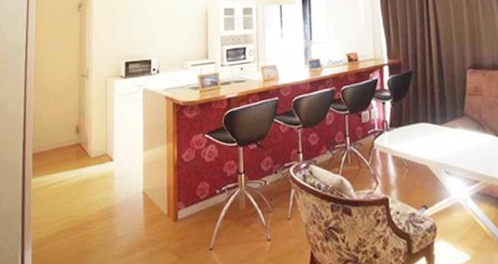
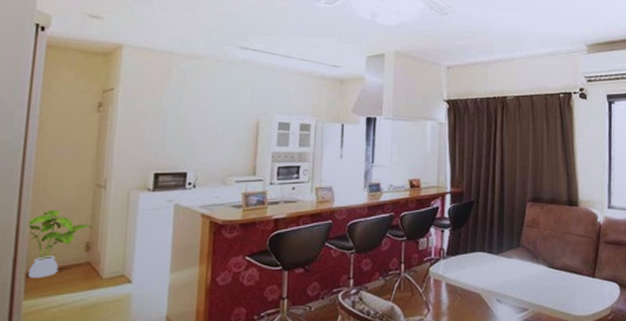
house plant: none [31,98,80,159] -> present [27,210,93,278]

